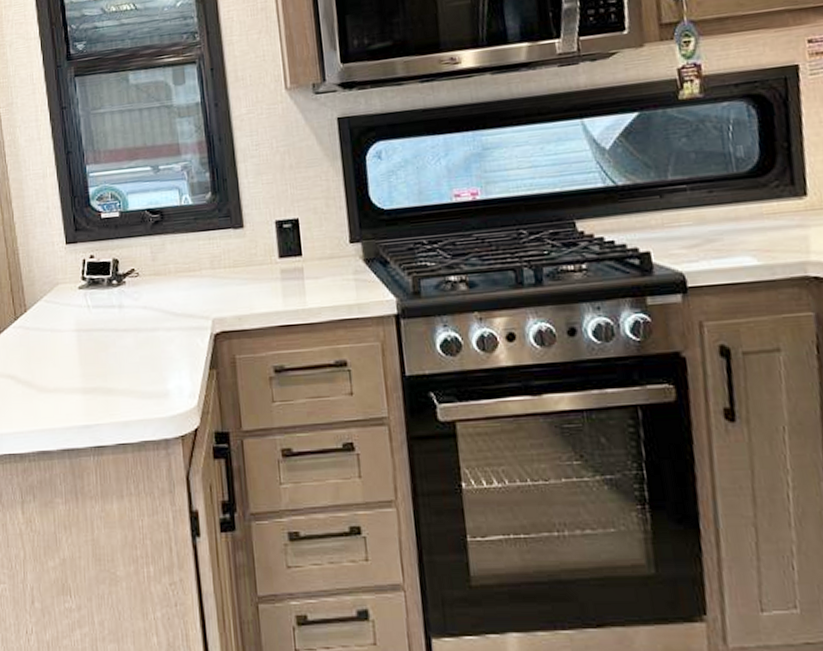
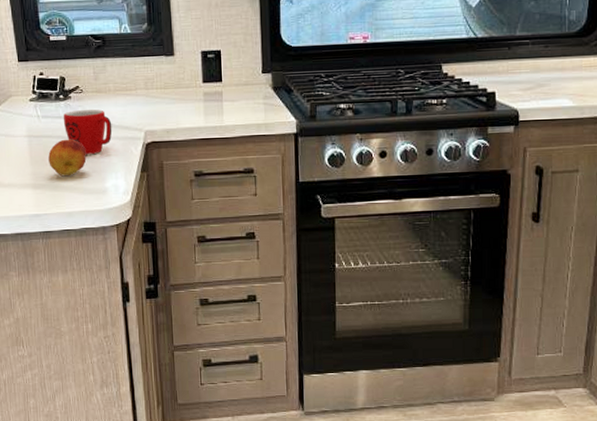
fruit: none [100,332,145,378] -> present [48,139,87,177]
mug: none [116,295,174,351] -> present [63,109,112,155]

